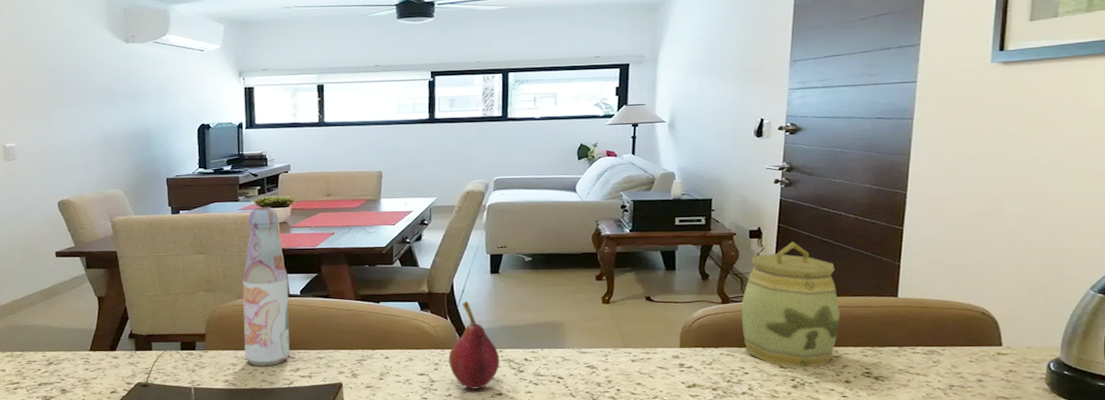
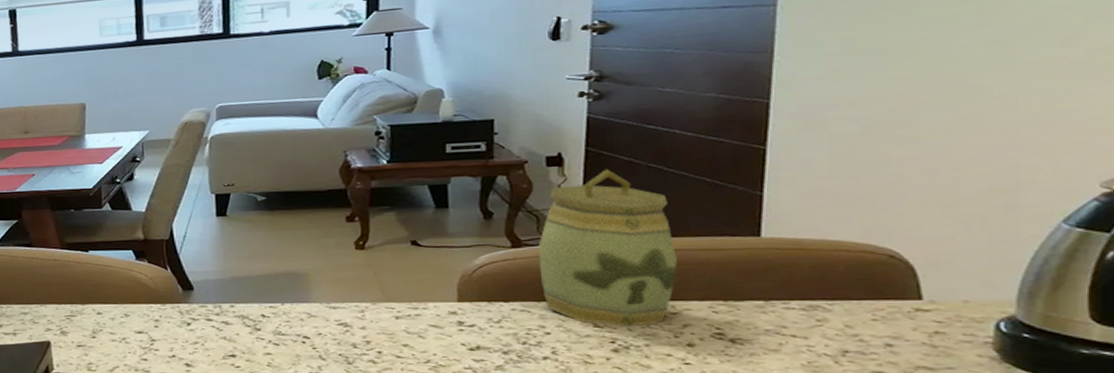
fruit: present [449,301,500,389] -> none [170,249,232,350]

